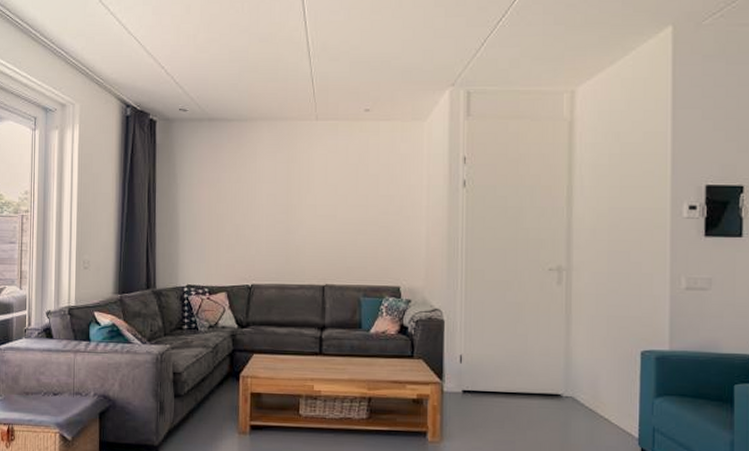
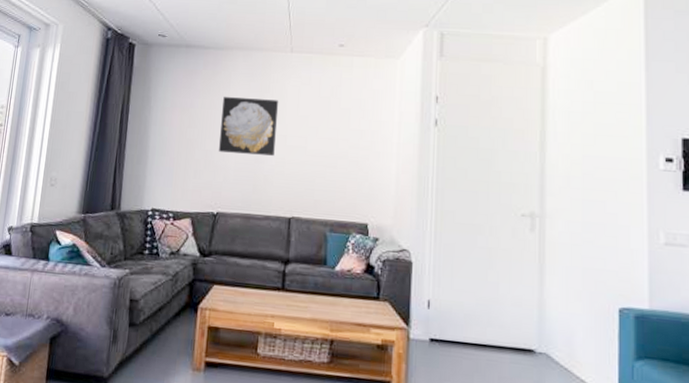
wall art: none [249,170,307,226] -> present [219,97,279,156]

